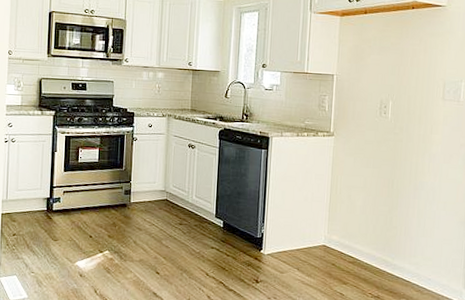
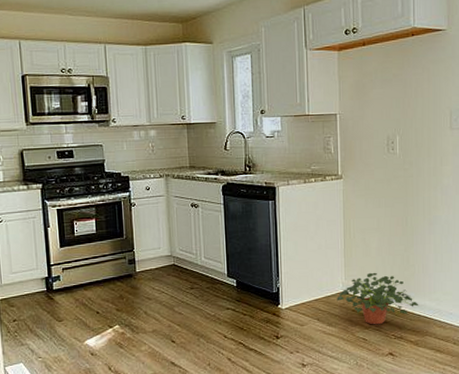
potted plant: none [318,229,398,282] -> present [337,272,419,325]

